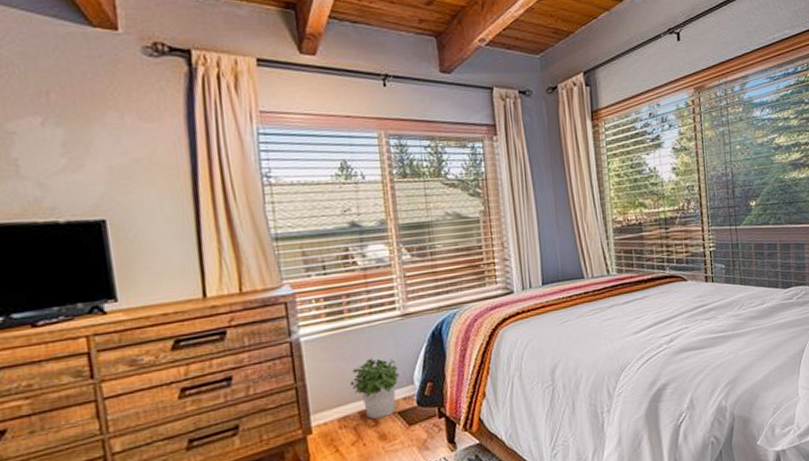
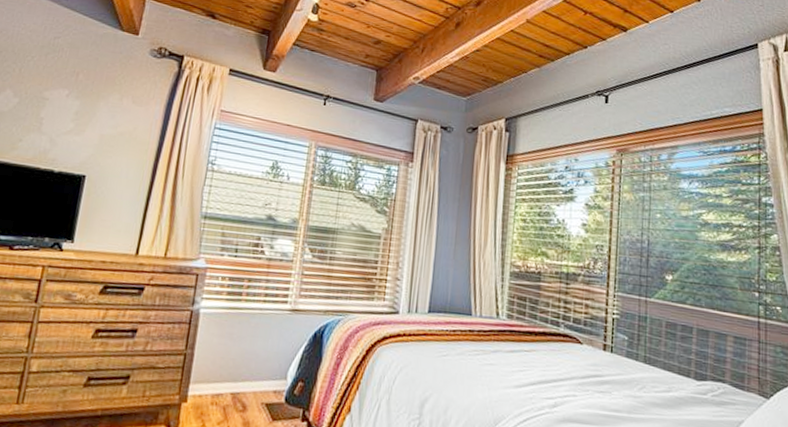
potted plant: present [350,358,399,419] -> none [231,343,276,405]

